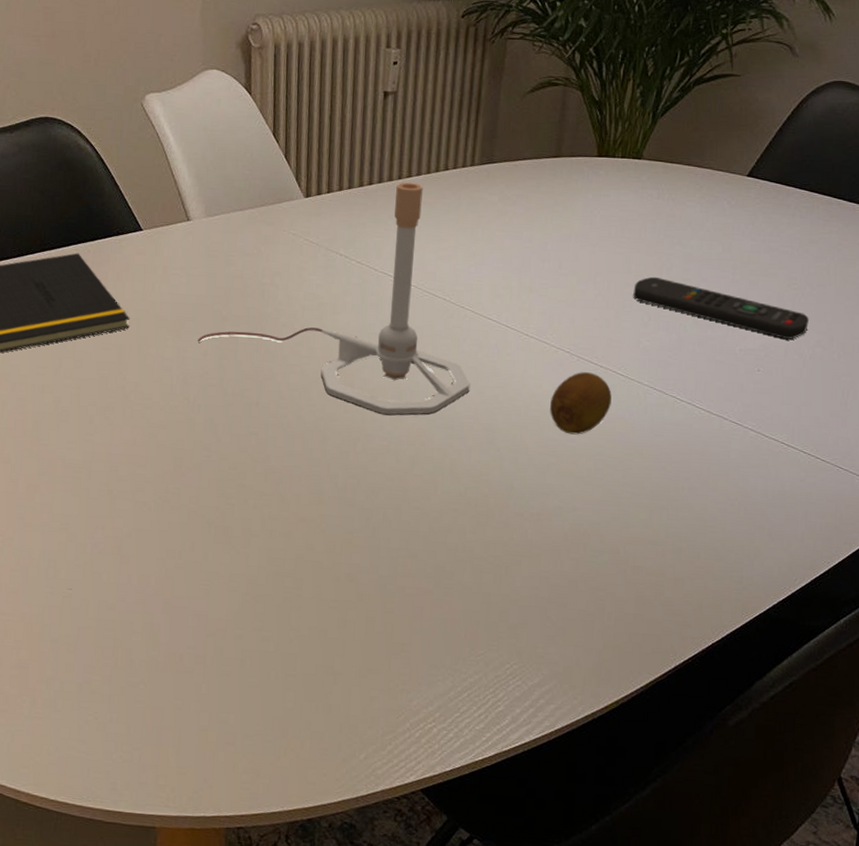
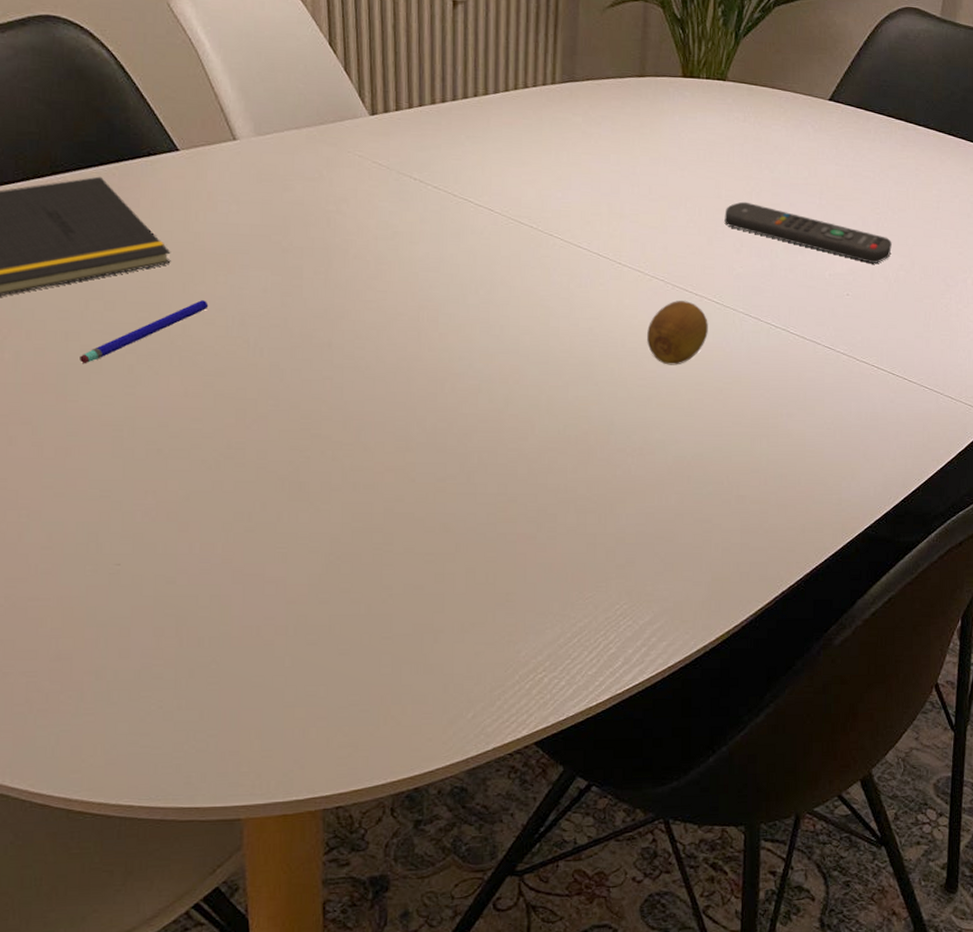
pen: none [52,361,158,414] -> present [80,300,209,364]
lamp base: present [197,182,470,415] -> none [254,100,563,352]

